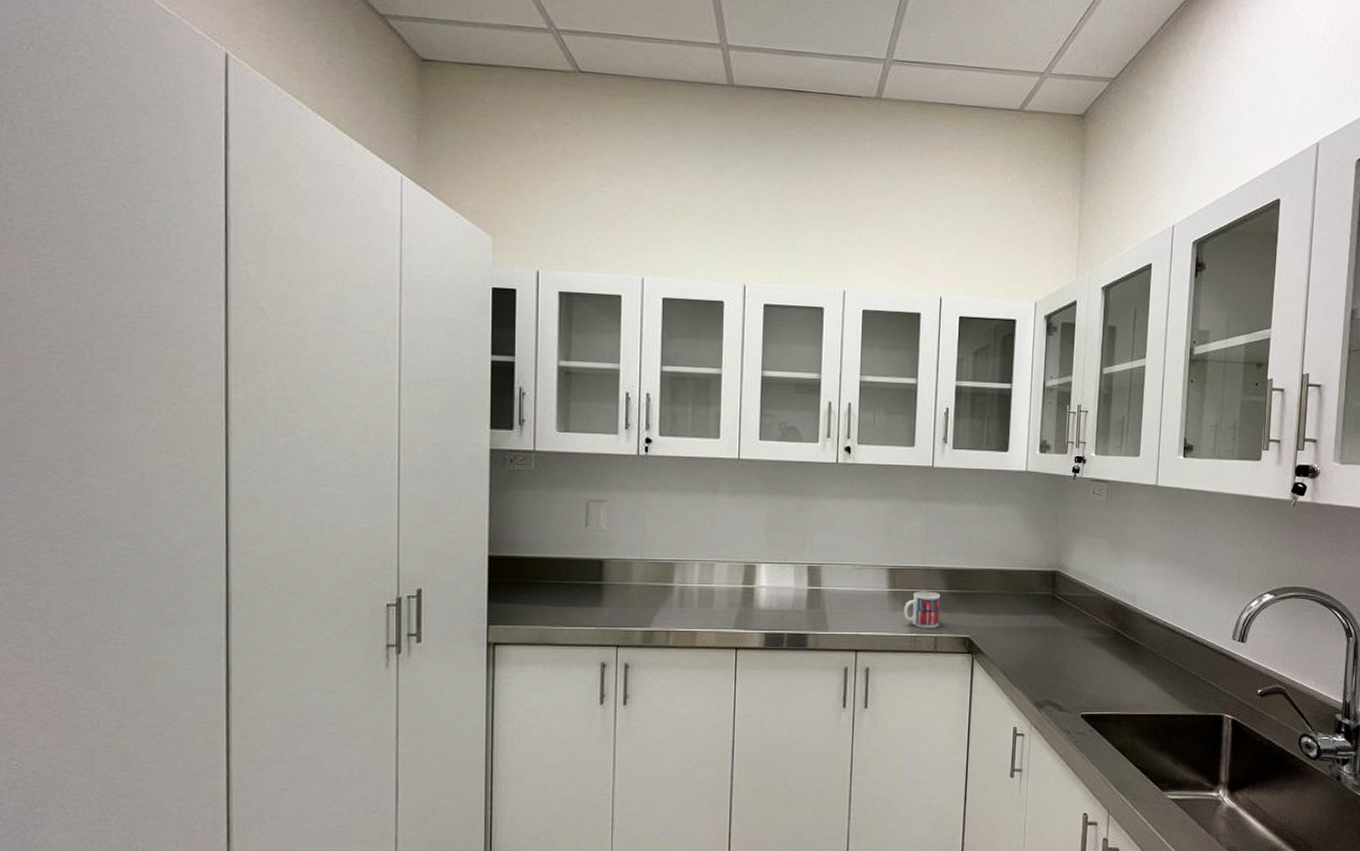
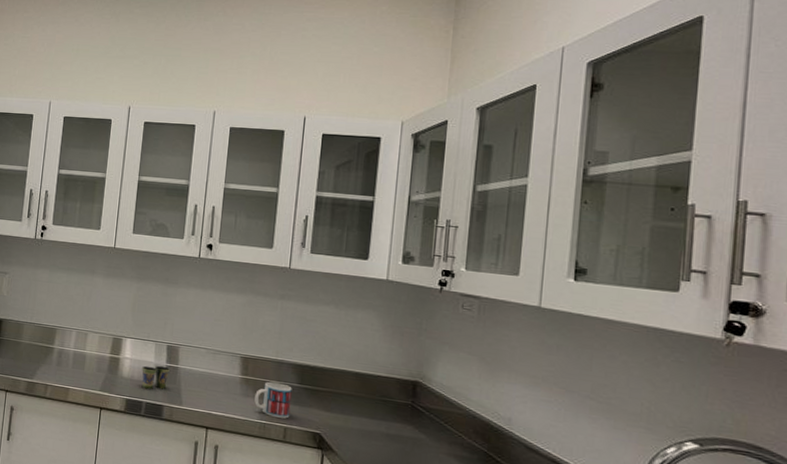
cup: none [781,590,812,619] -> present [141,365,170,390]

